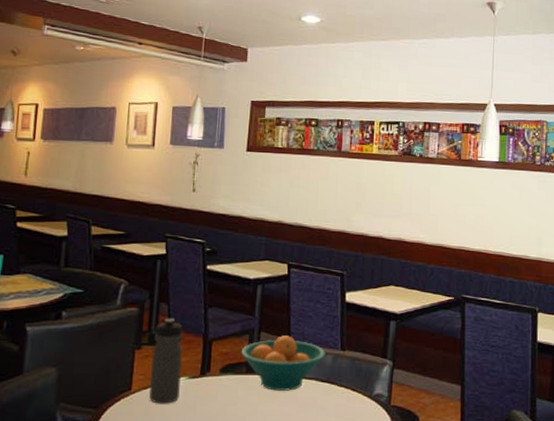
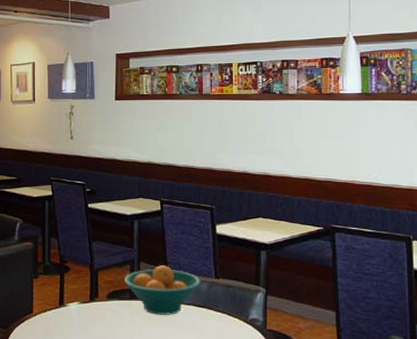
water bottle: present [149,318,183,404] -> none [48,251,73,325]

